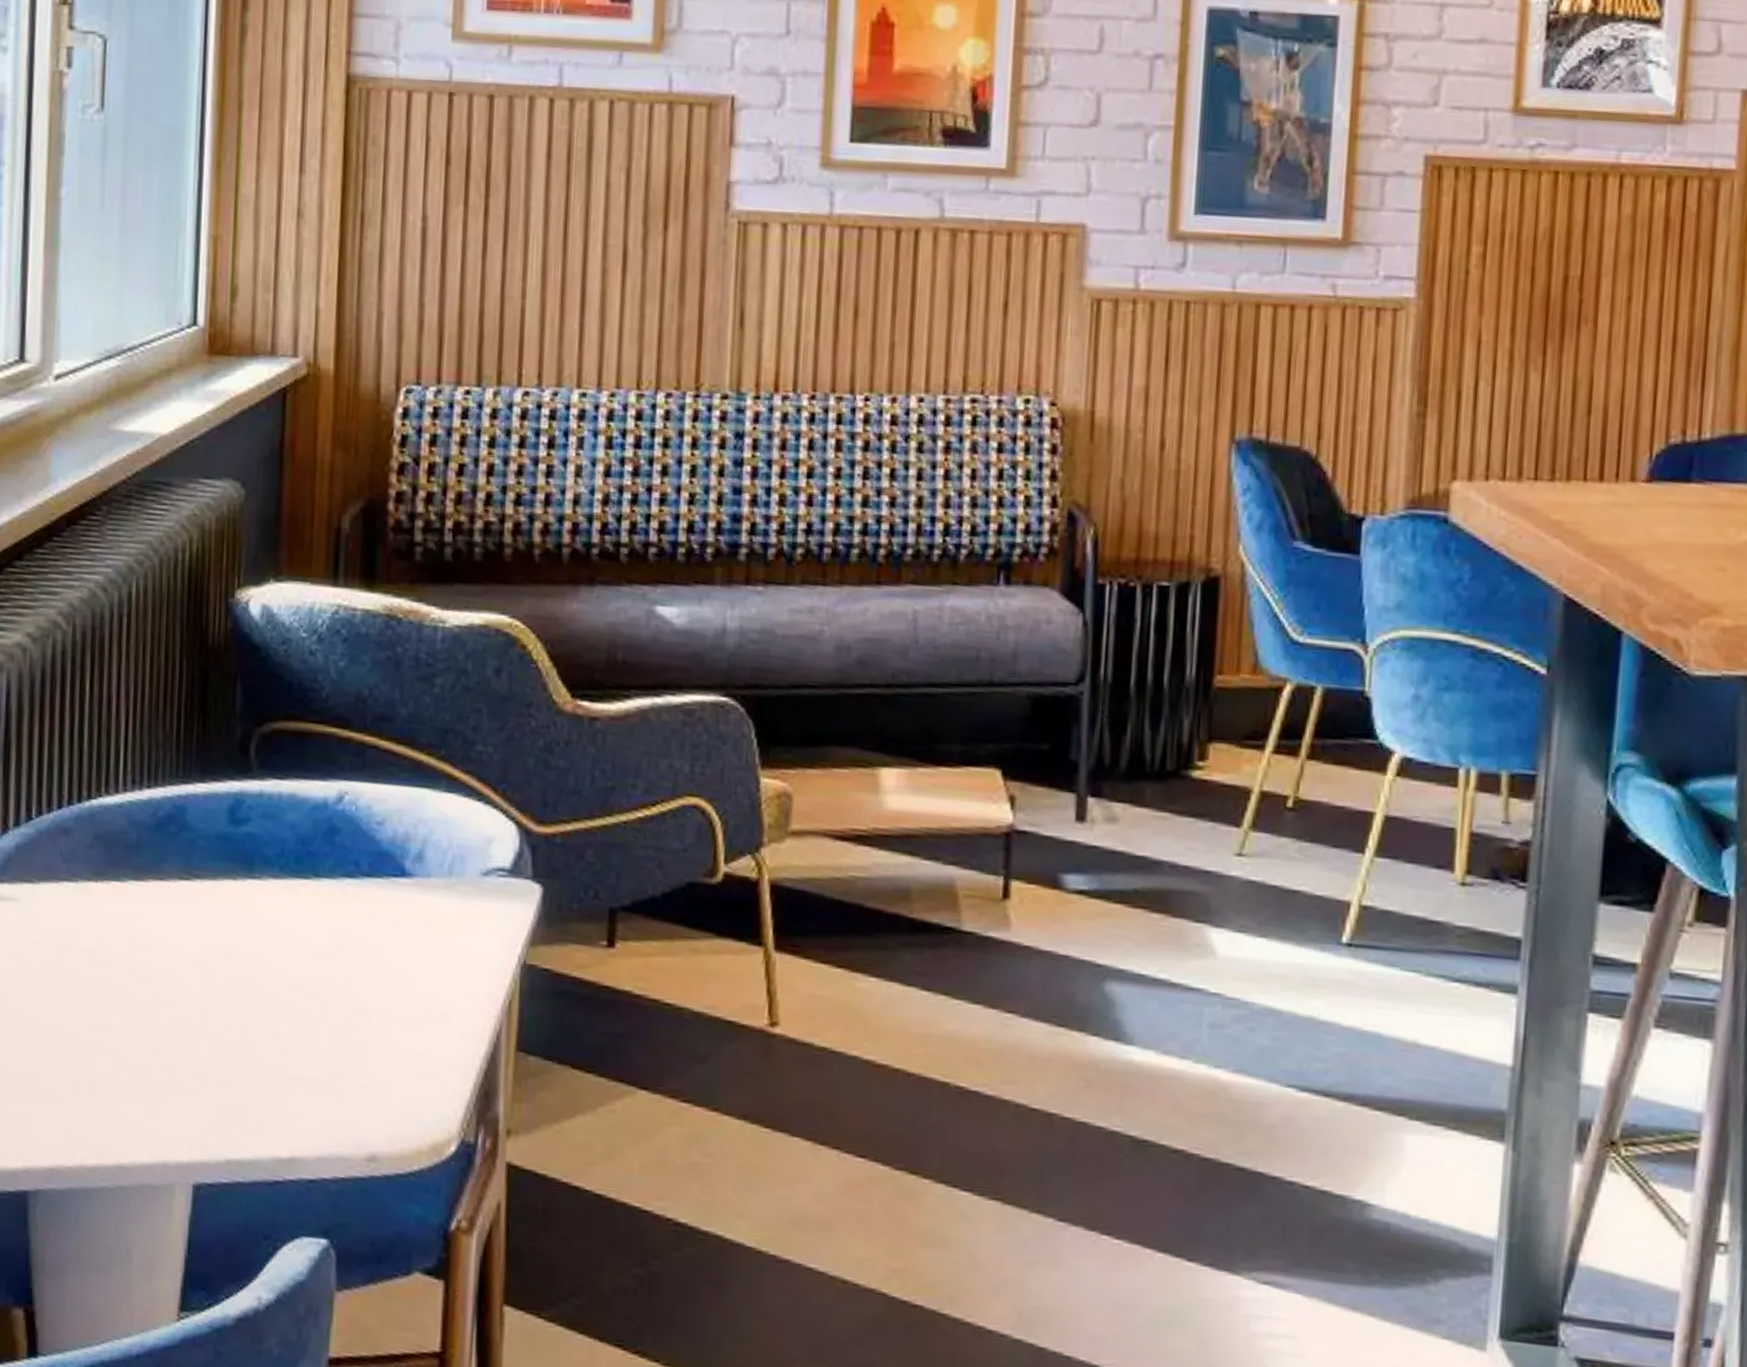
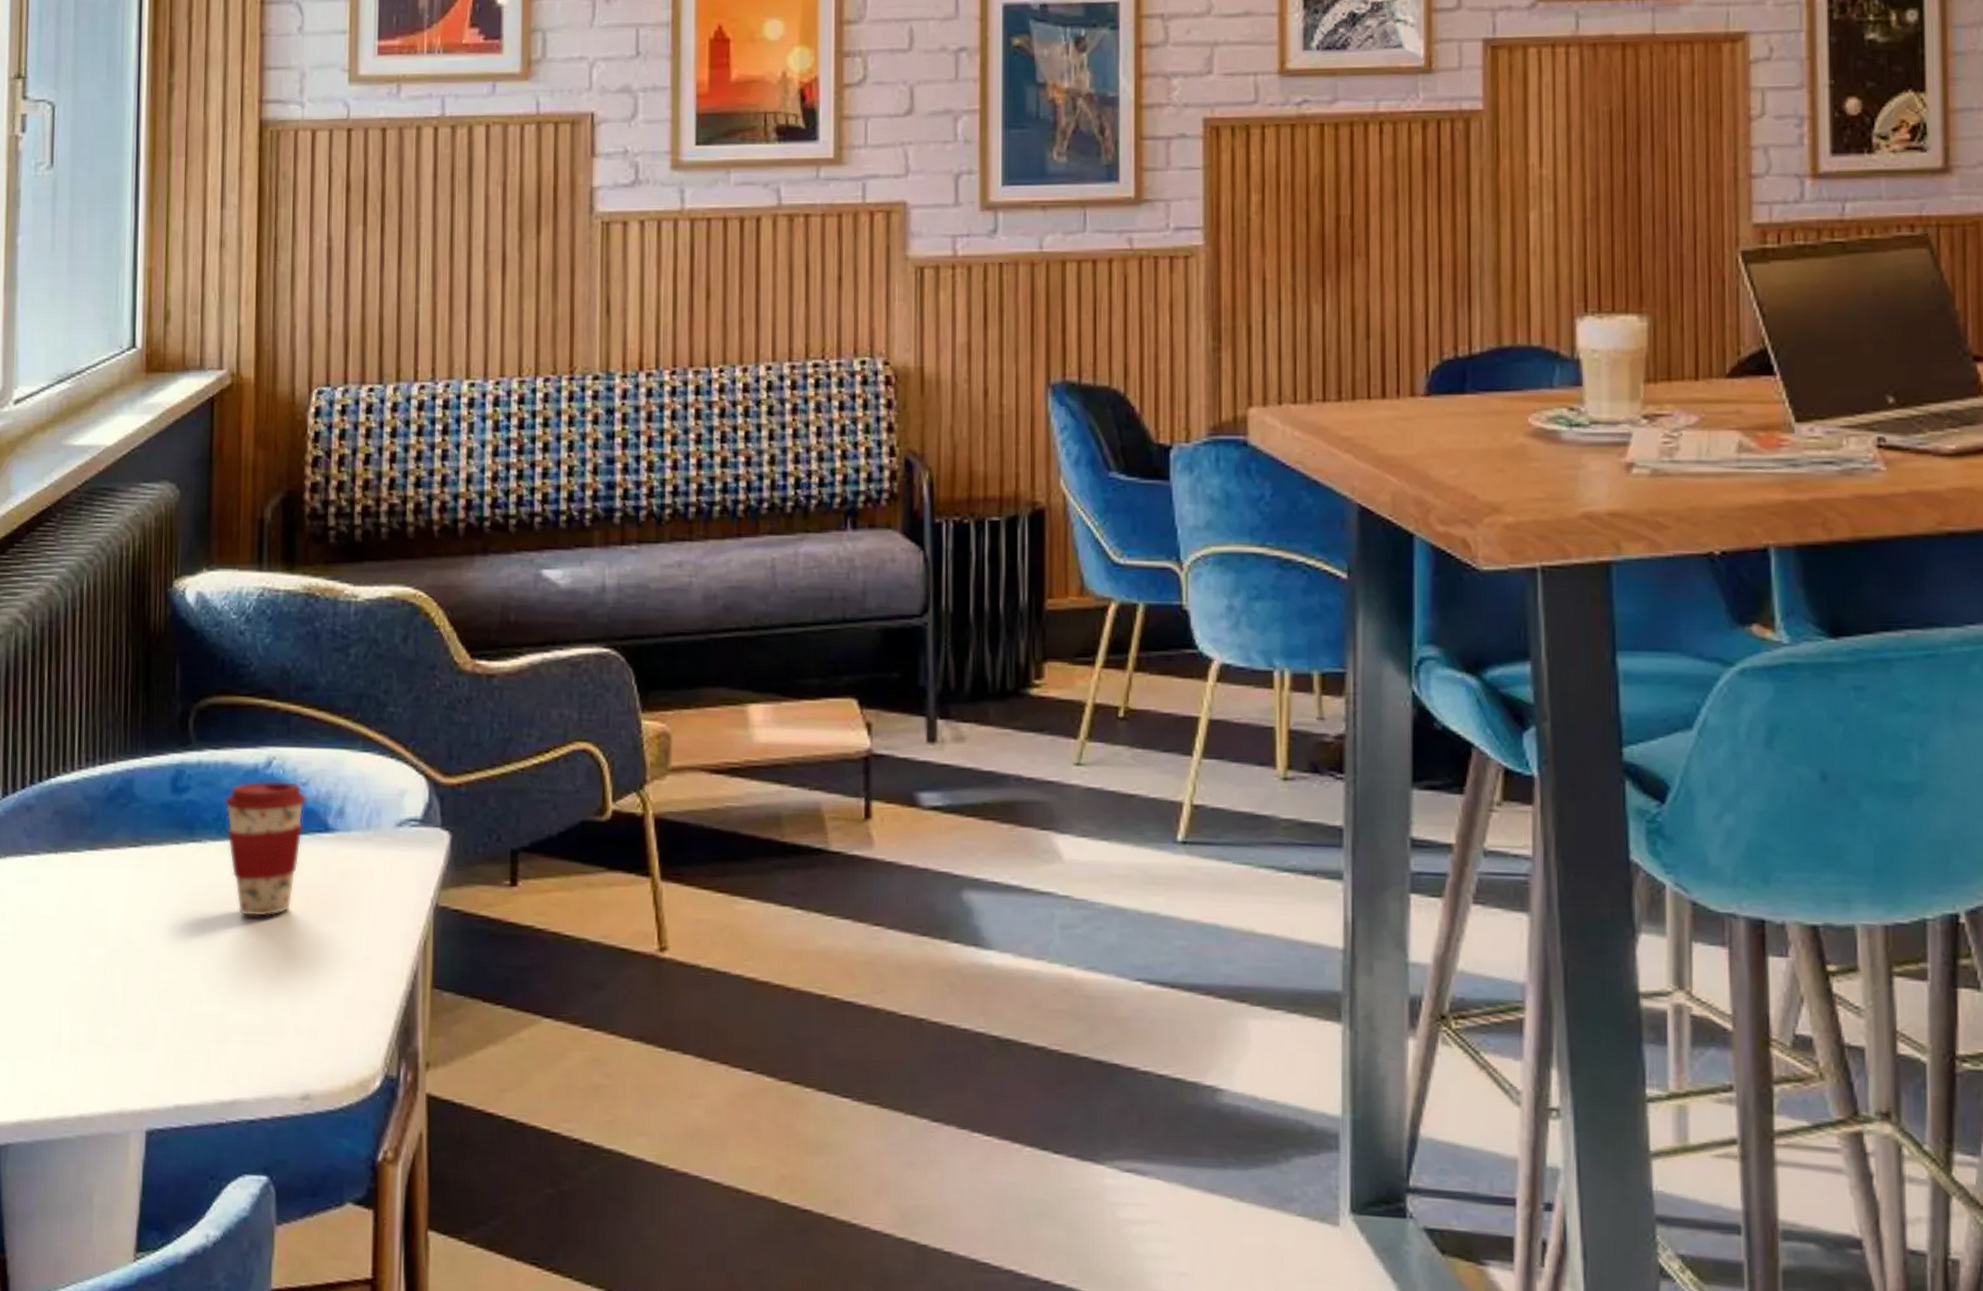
coffee cup: none [288,816,383,965] -> present [224,780,307,918]

